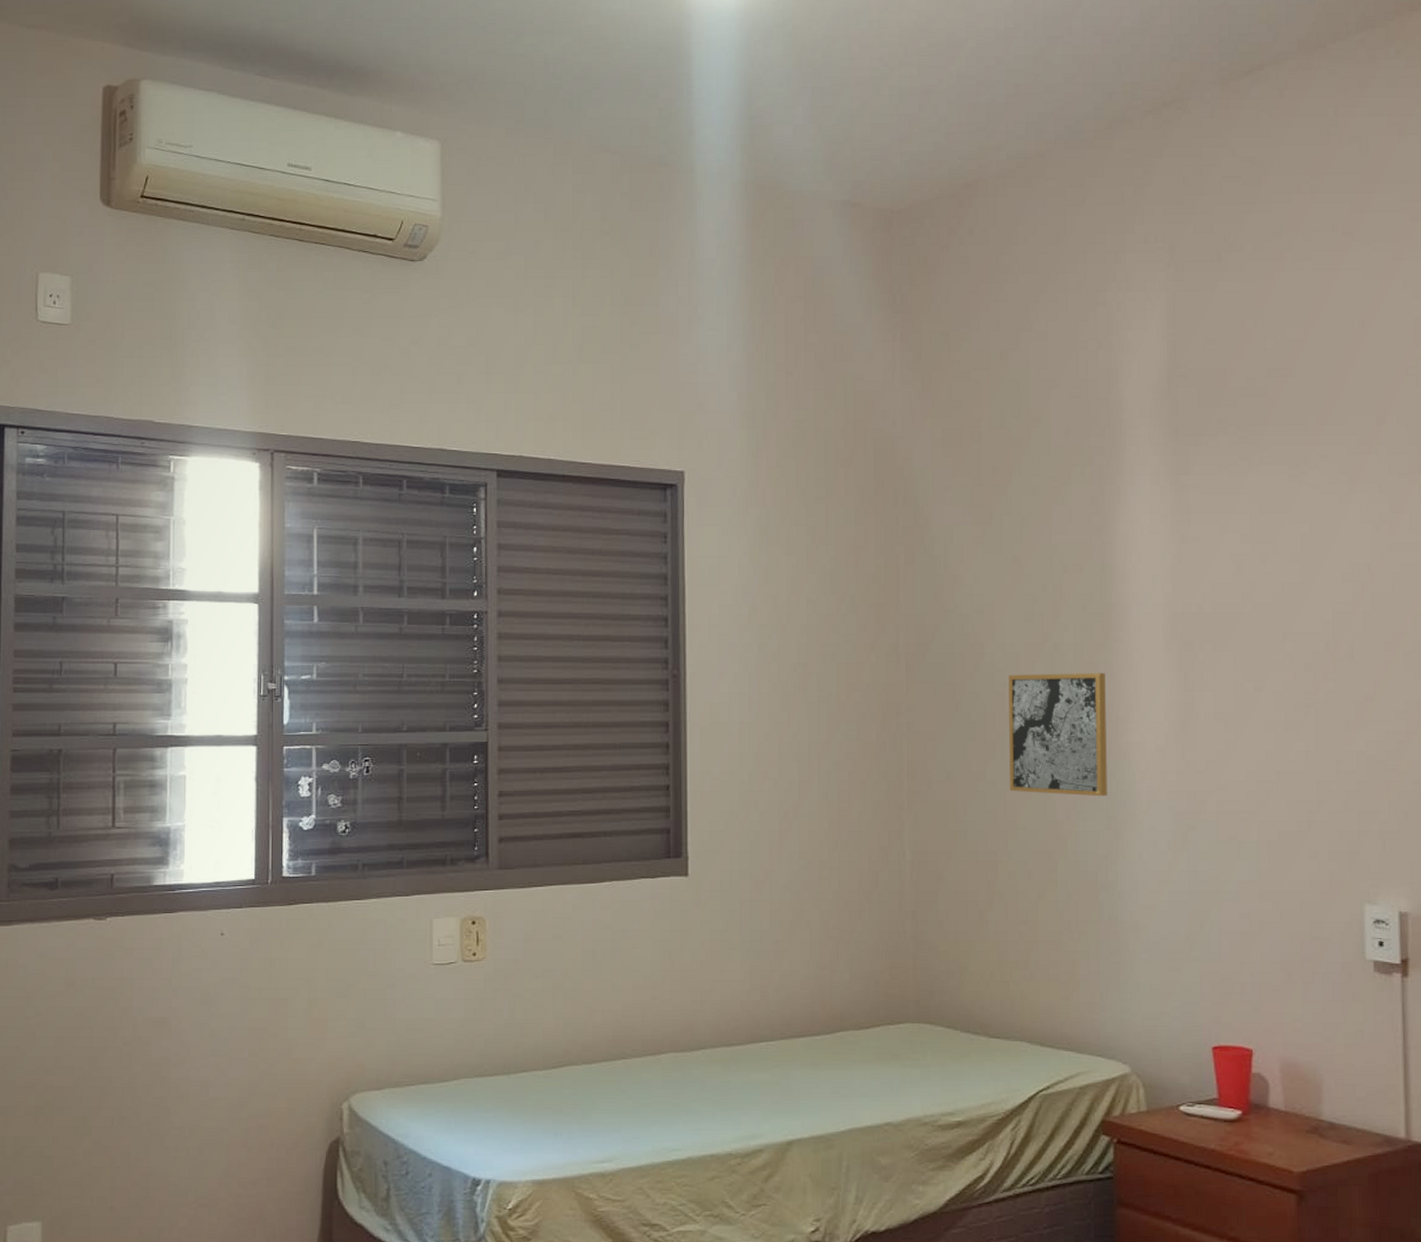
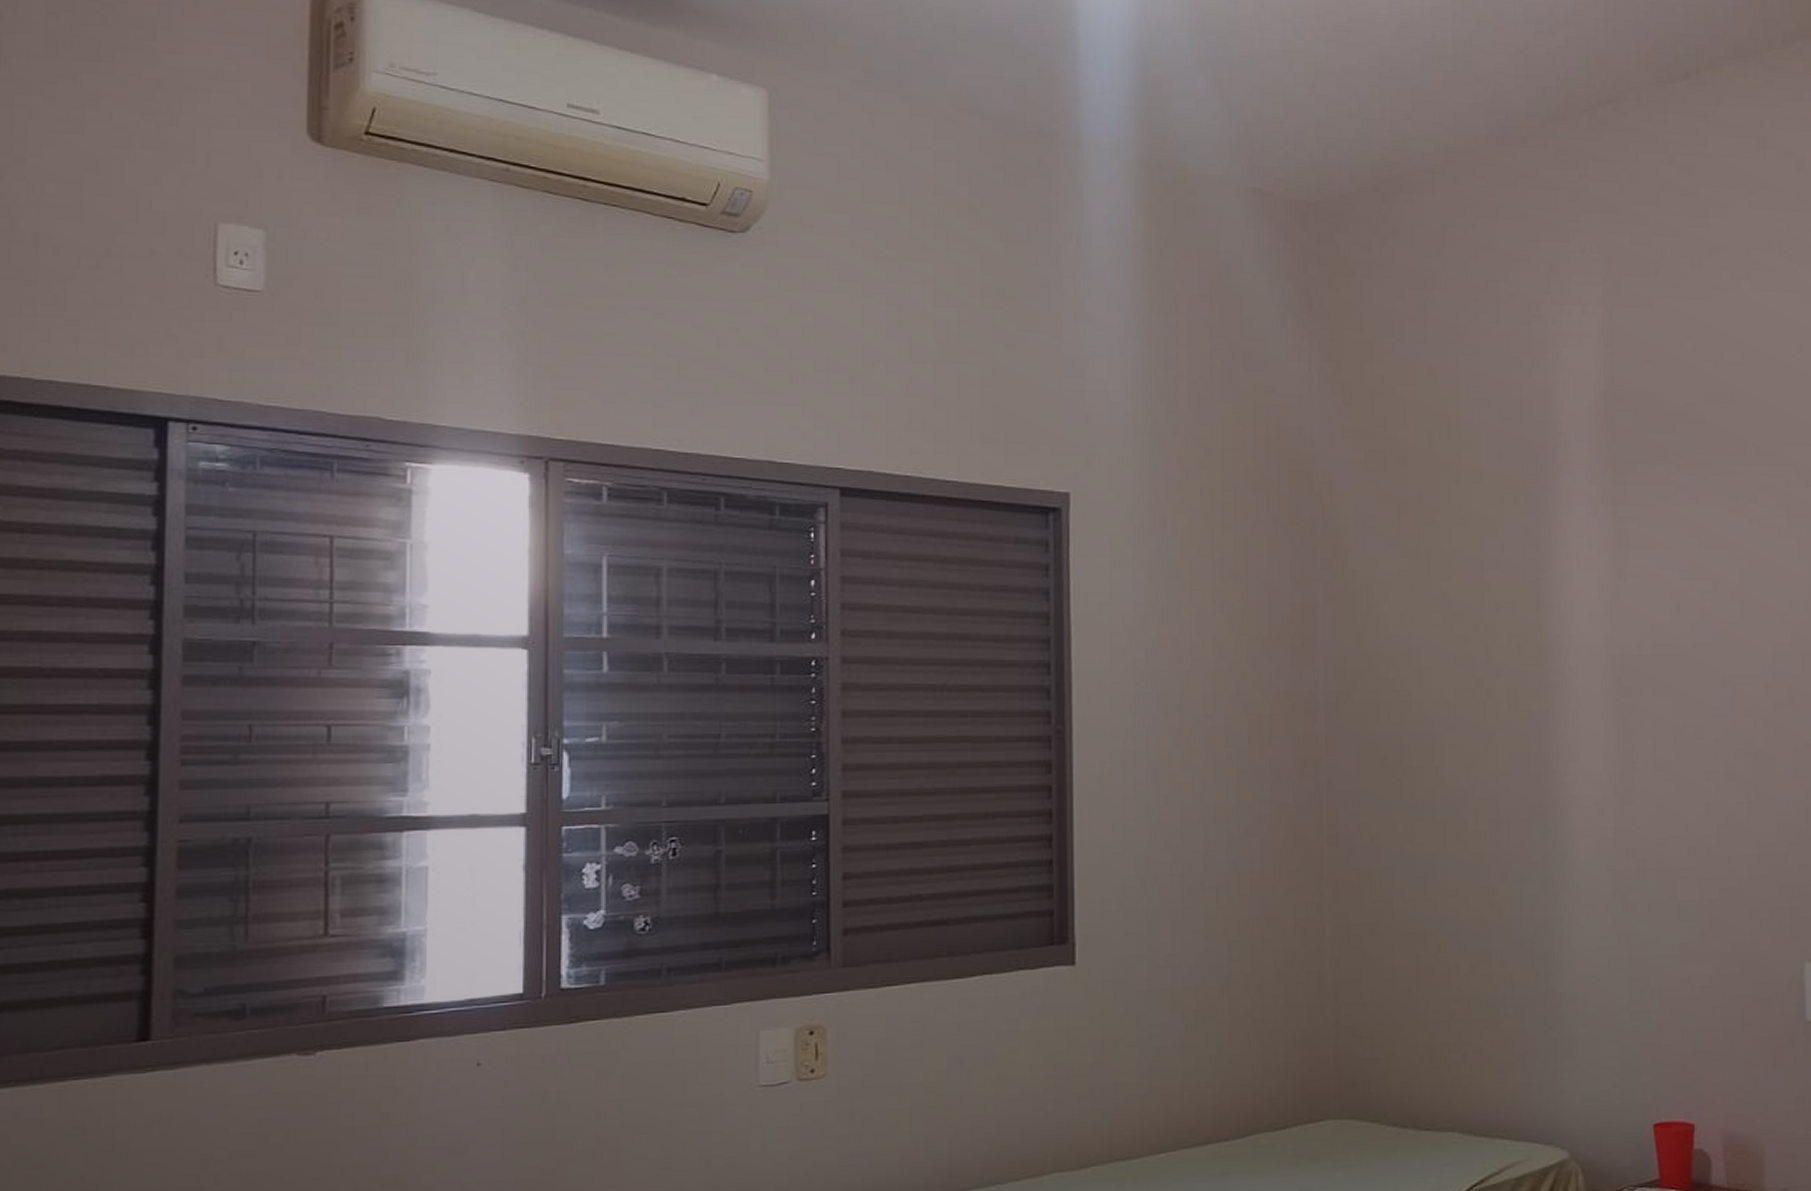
wall art: present [1008,673,1107,797] -> none [1438,722,1544,858]

